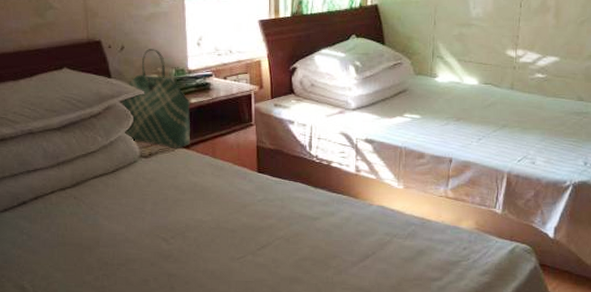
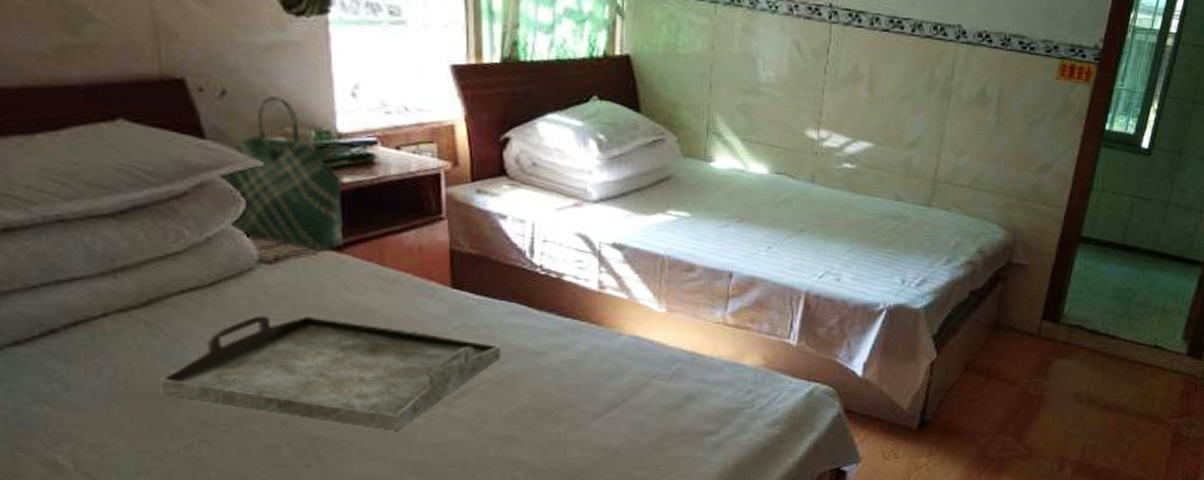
serving tray: none [80,191,289,271] -> present [158,314,500,430]

